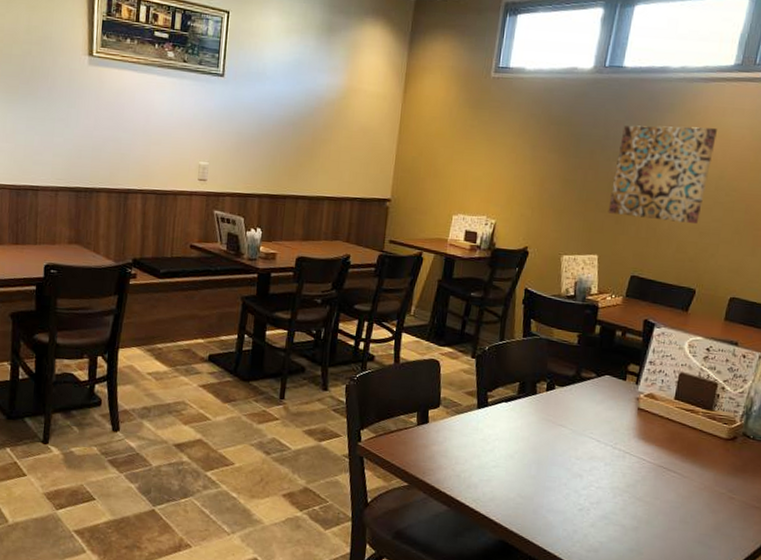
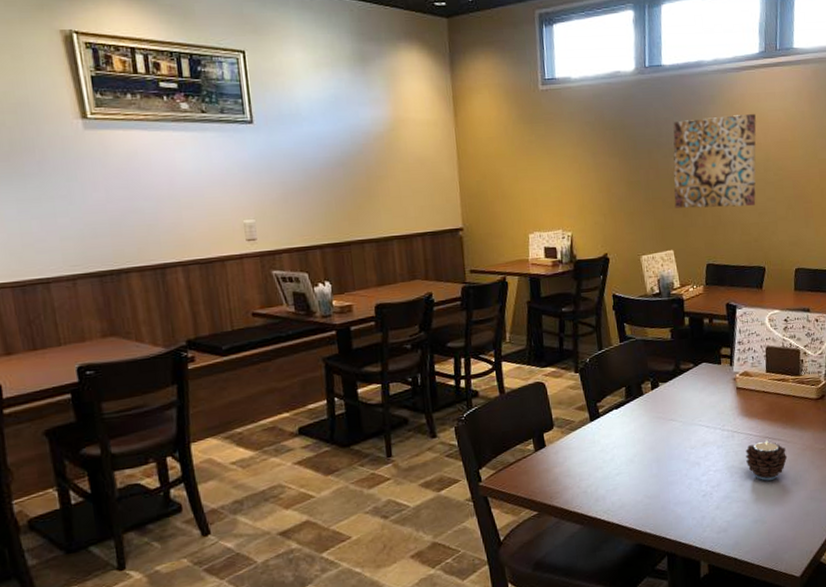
candle: none [633,468,681,512] -> present [745,439,788,481]

